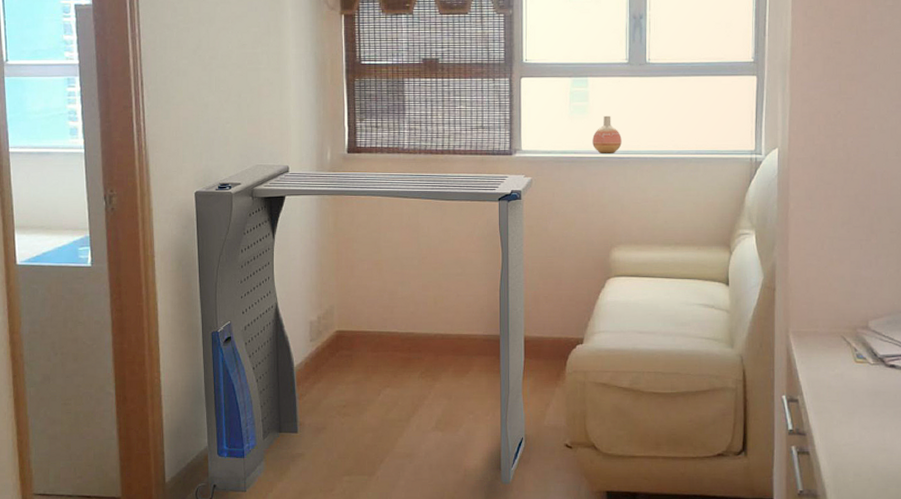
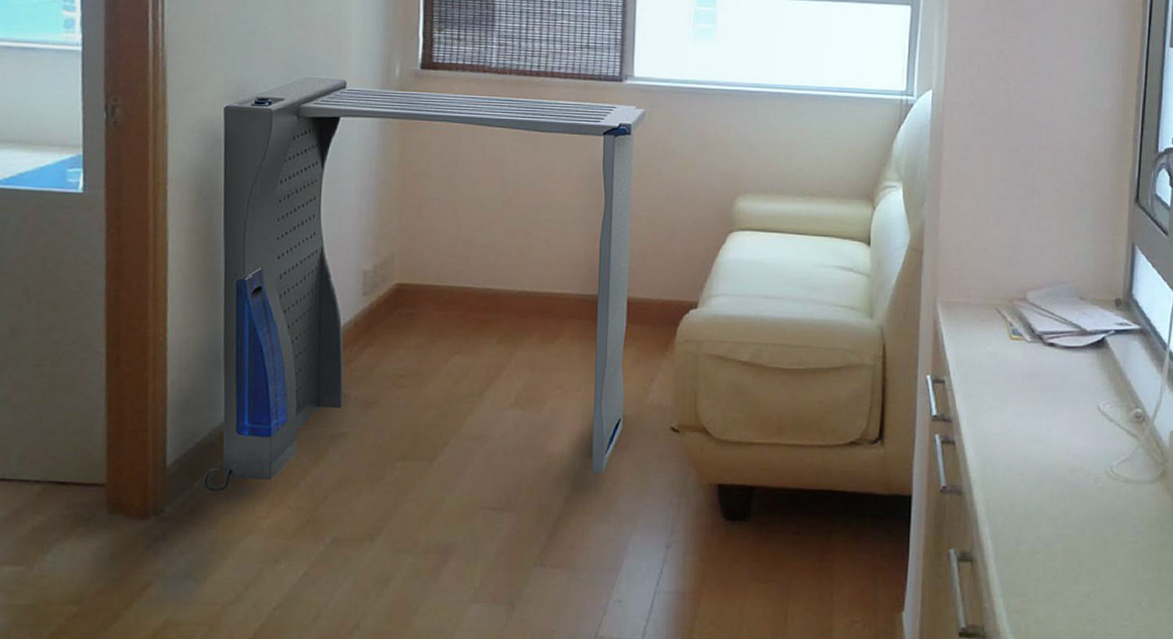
vase: present [592,115,622,154] -> none [718,41,753,87]

